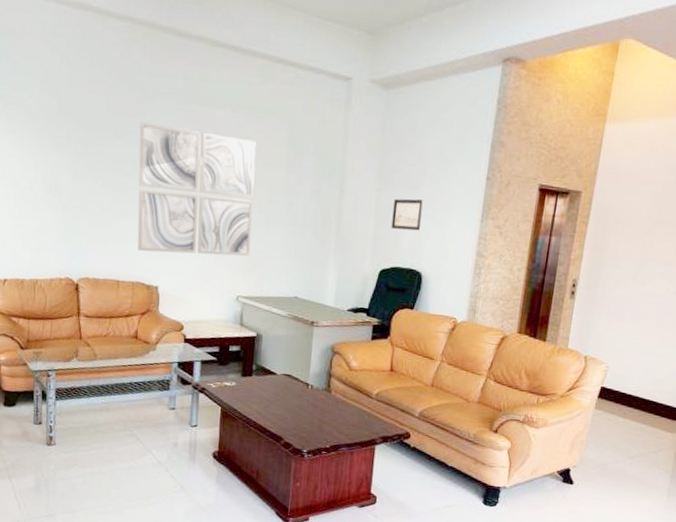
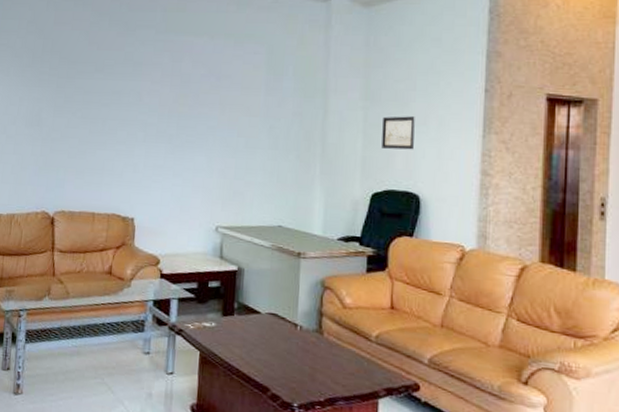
wall art: present [137,122,256,257] -> none [114,55,235,184]

